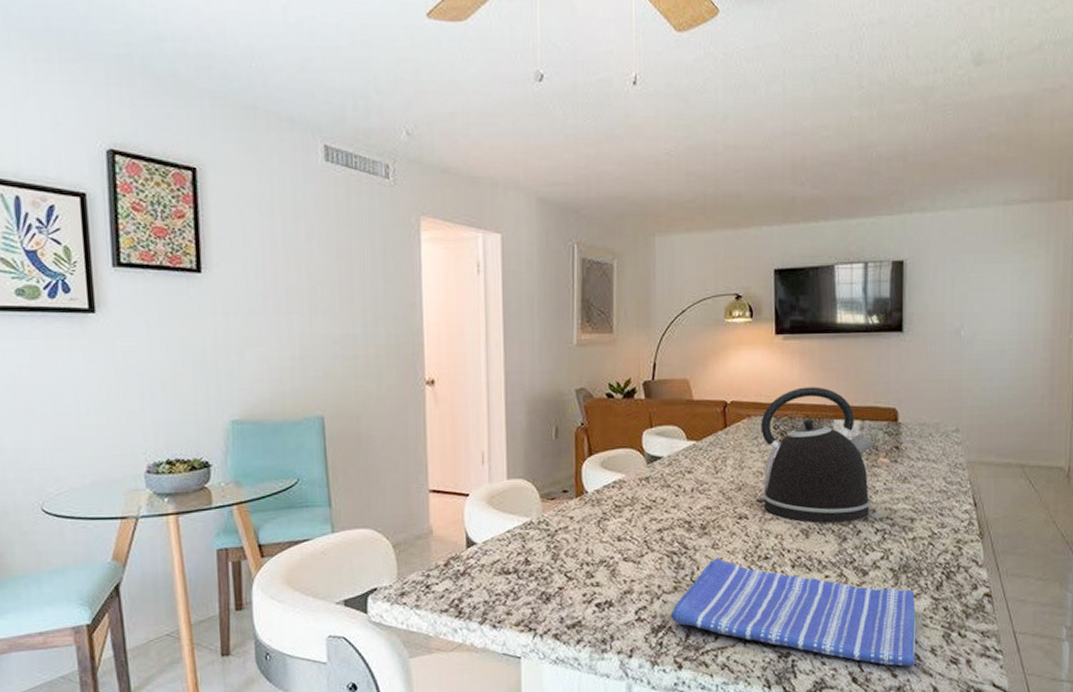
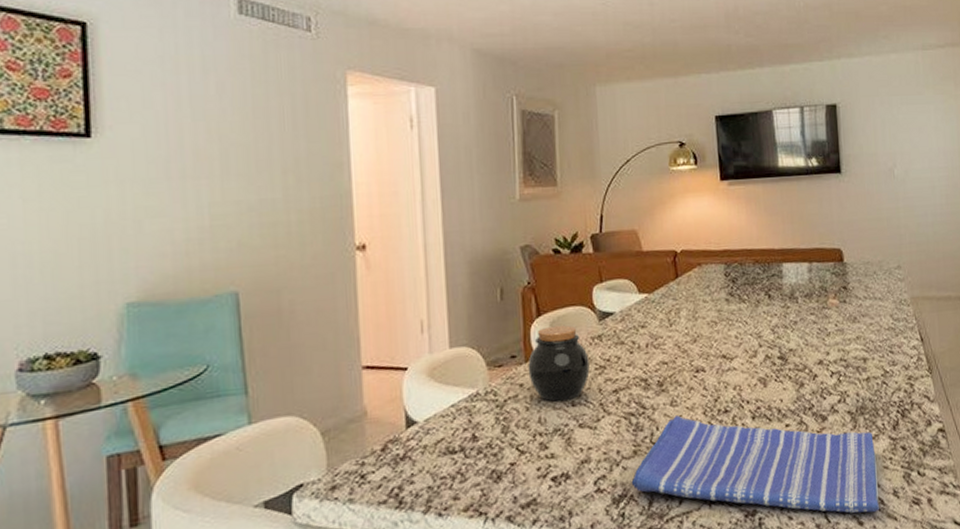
jar: none [578,465,636,535] -> present [528,325,590,402]
kettle: present [755,387,876,523] -> none [711,231,825,370]

